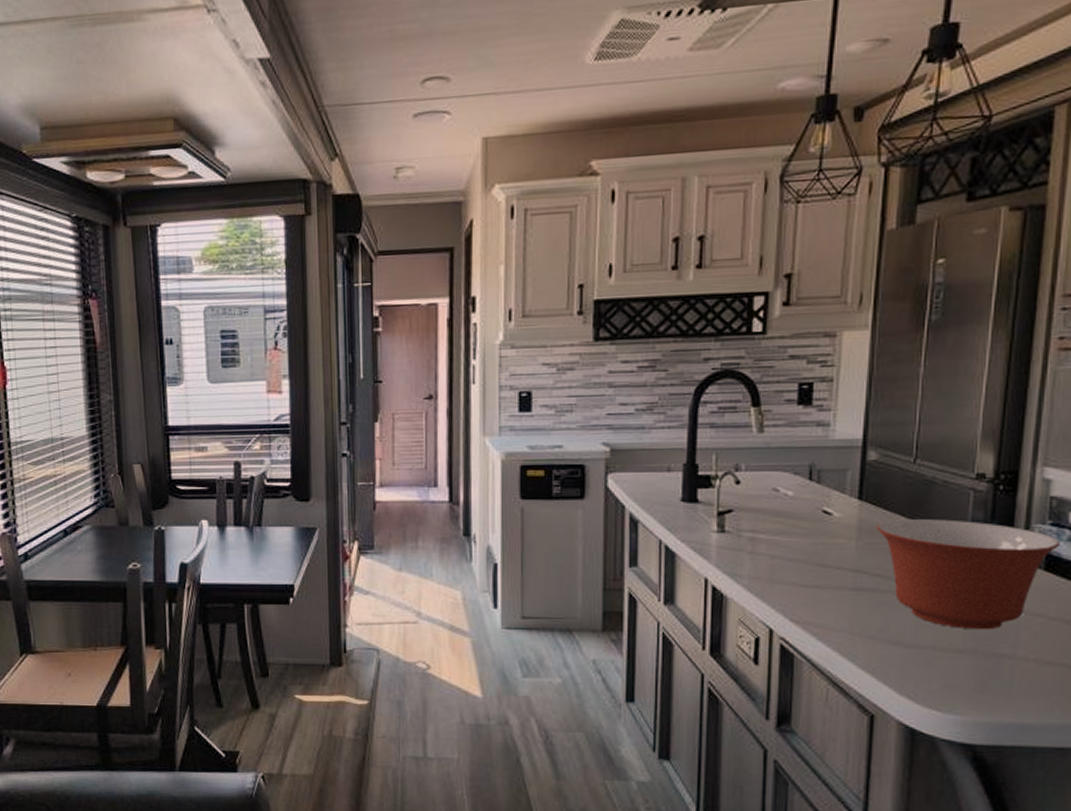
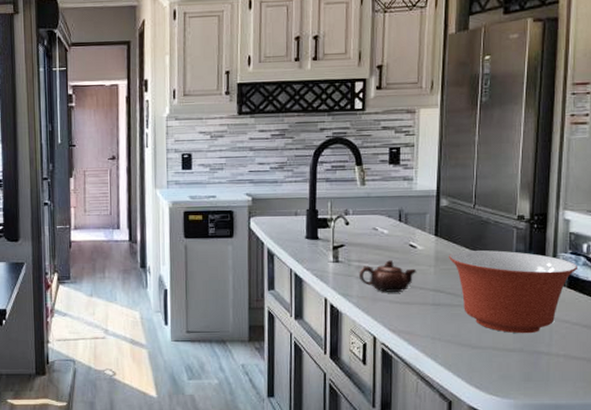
teapot: none [753,530,832,572] -> present [360,260,417,292]

